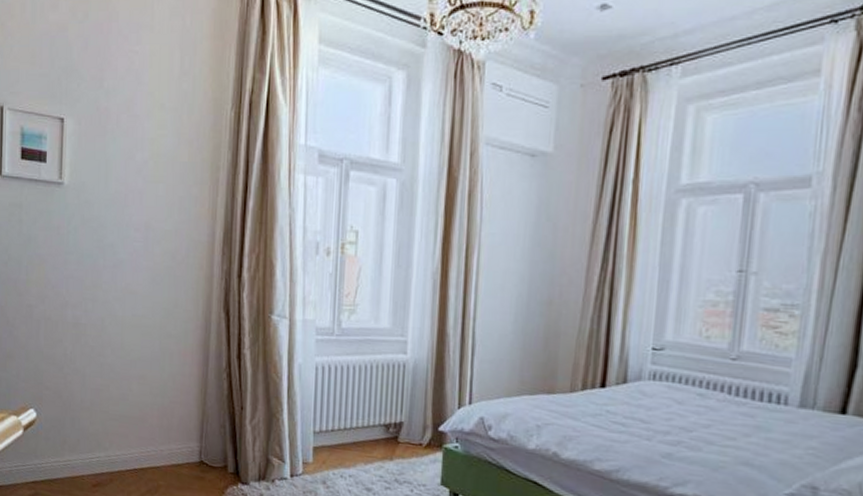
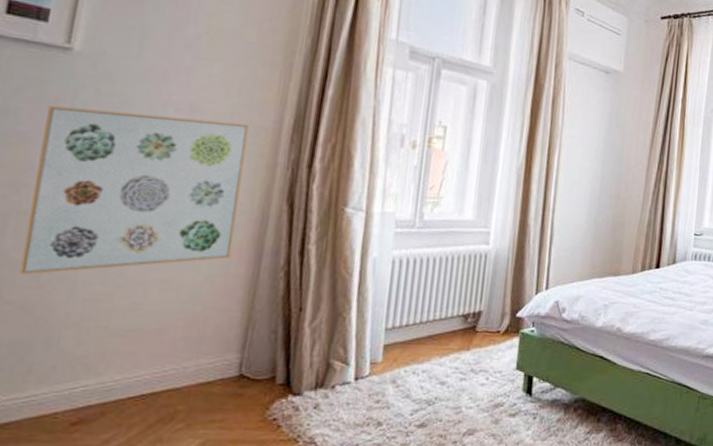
wall art: none [50,232,189,367] -> present [18,106,249,274]

